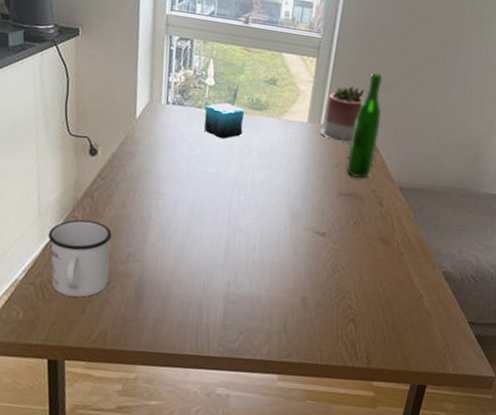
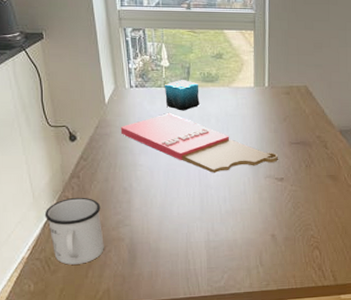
cutting board: none [147,139,323,215] -> present [120,113,278,173]
succulent planter: present [320,86,365,144] -> none [266,51,300,99]
wine bottle: present [346,73,383,179] -> none [292,37,316,128]

